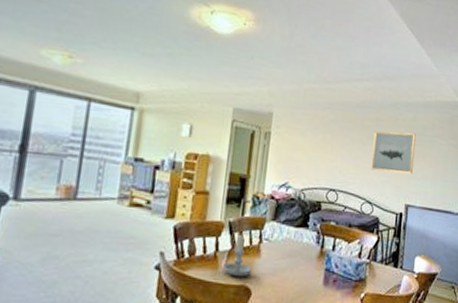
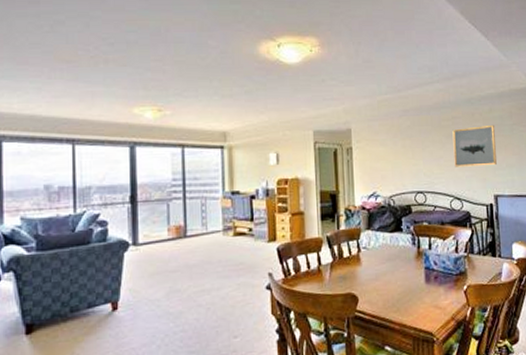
candle: present [223,234,252,277] -> none [328,246,355,286]

